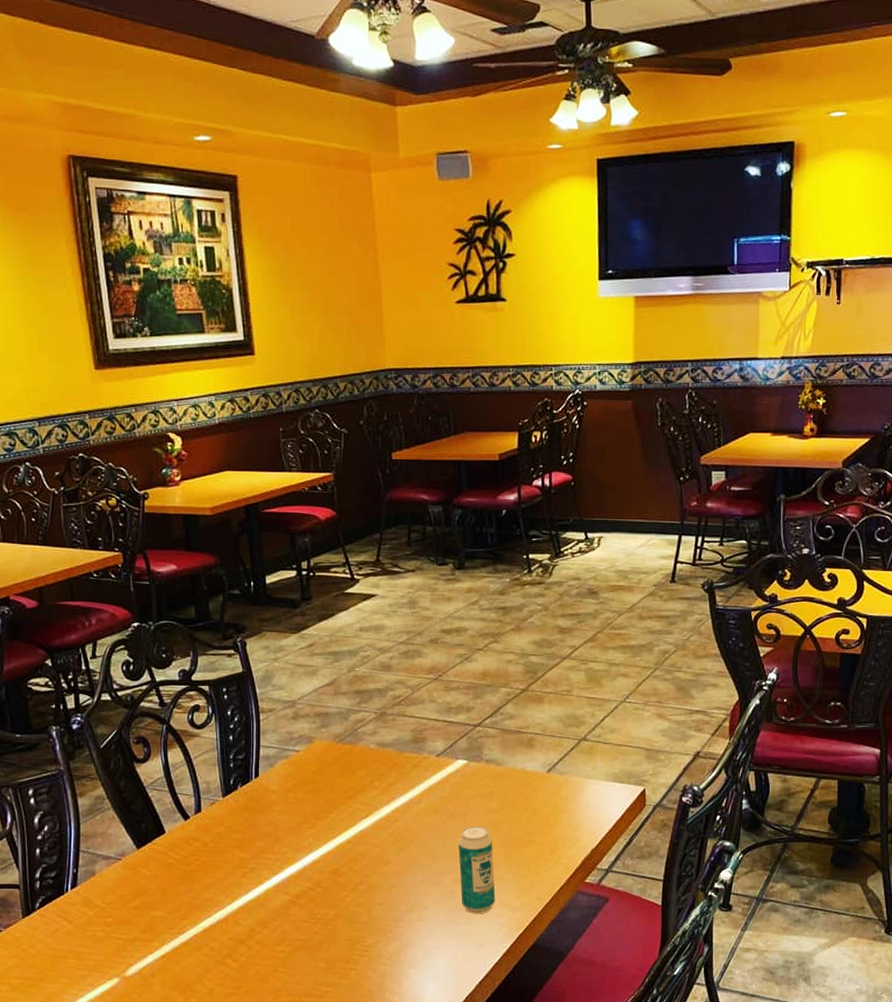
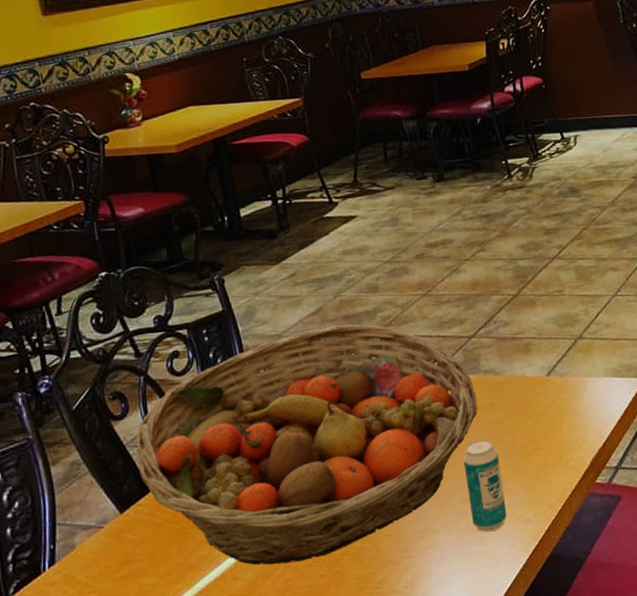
fruit basket: none [155,698,477,916] -> present [136,324,478,565]

